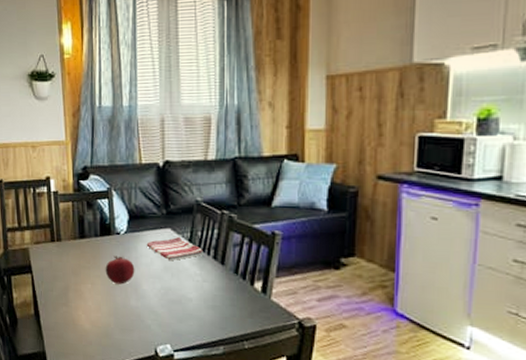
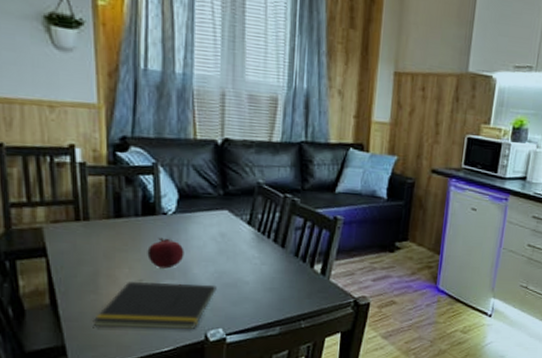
notepad: none [65,296,164,344] -> present [92,282,217,329]
dish towel: present [146,237,203,261] -> none [199,219,263,244]

